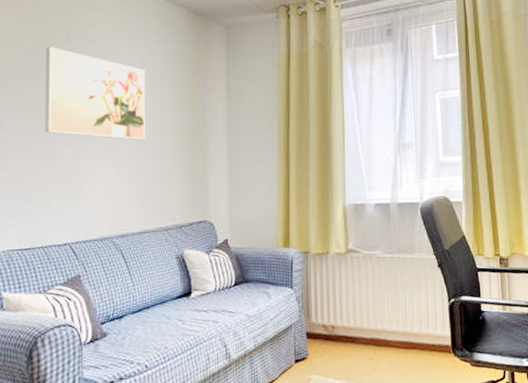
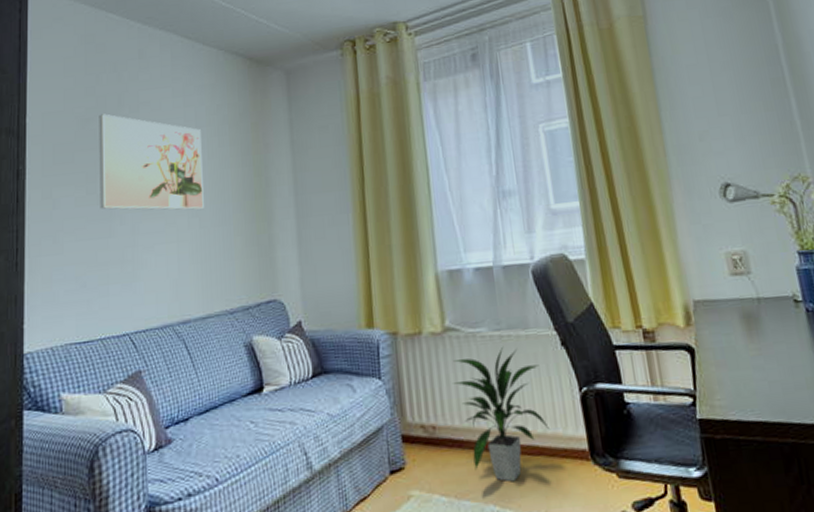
indoor plant: none [351,266,423,369] -> present [453,346,550,482]

